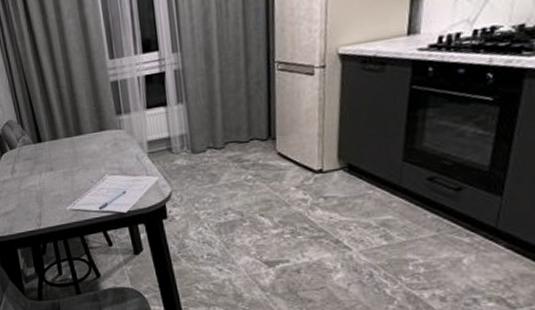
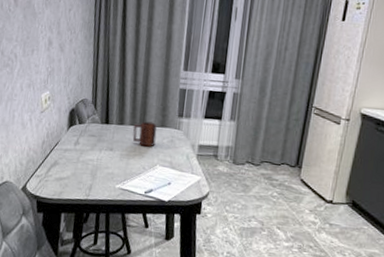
mug: none [68,128,98,158] -> present [132,121,157,147]

